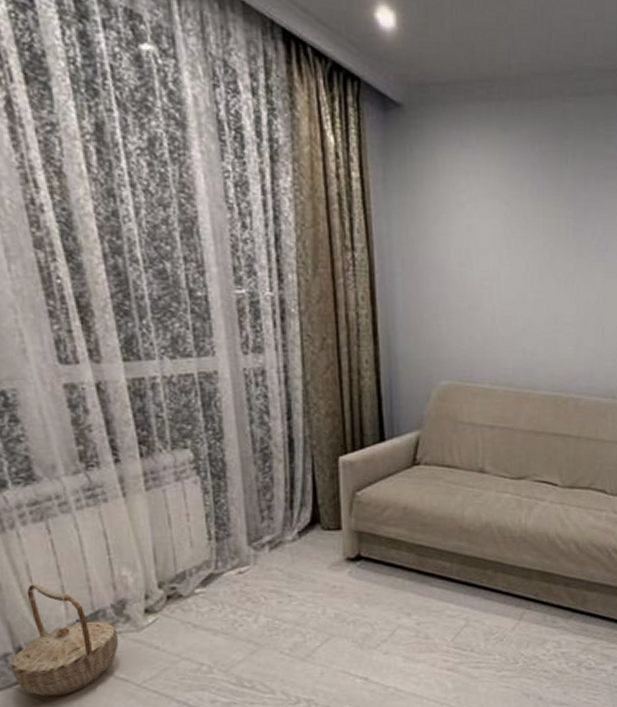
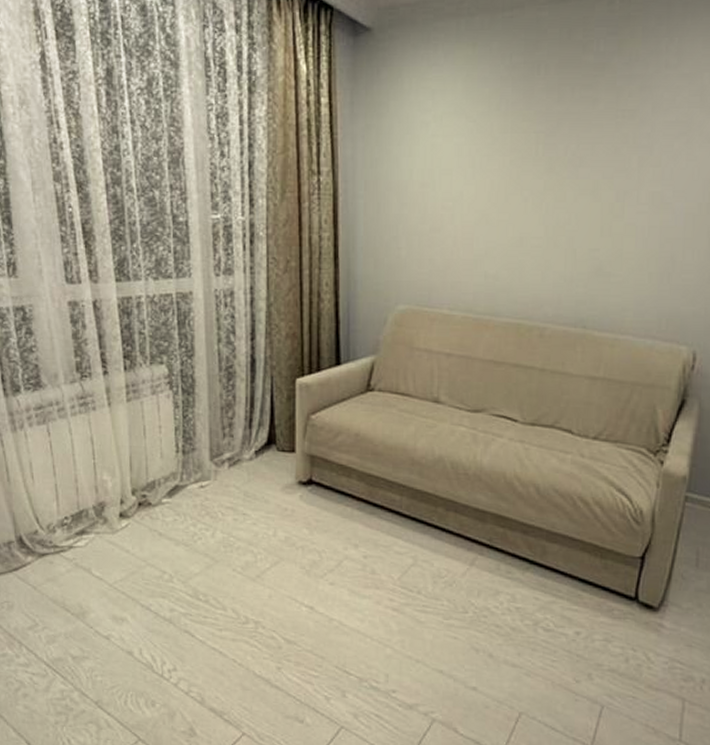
basket: present [10,584,119,697] -> none [12,480,97,587]

